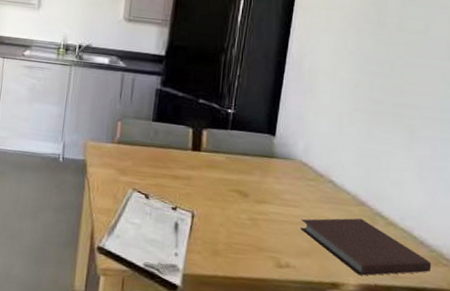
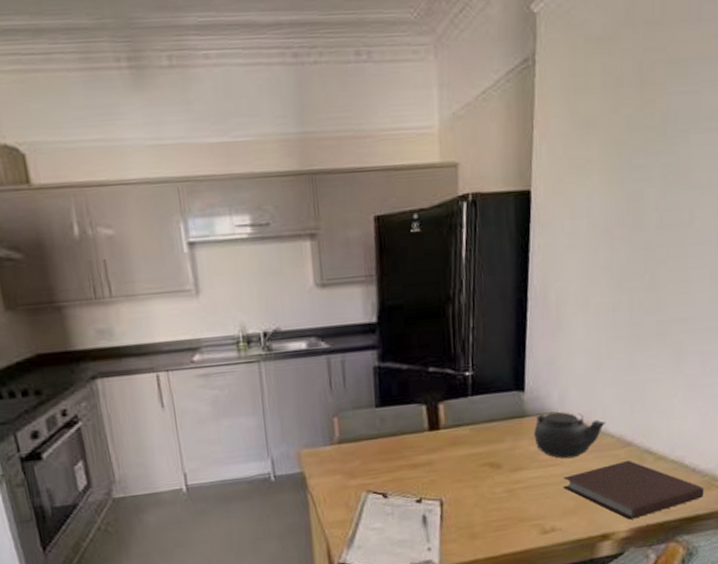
teapot: none [278,158,344,205] -> present [533,411,607,459]

